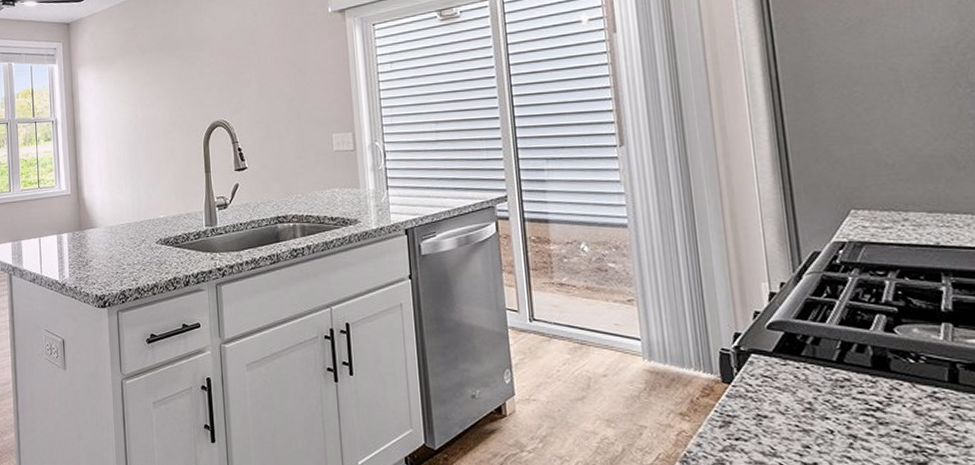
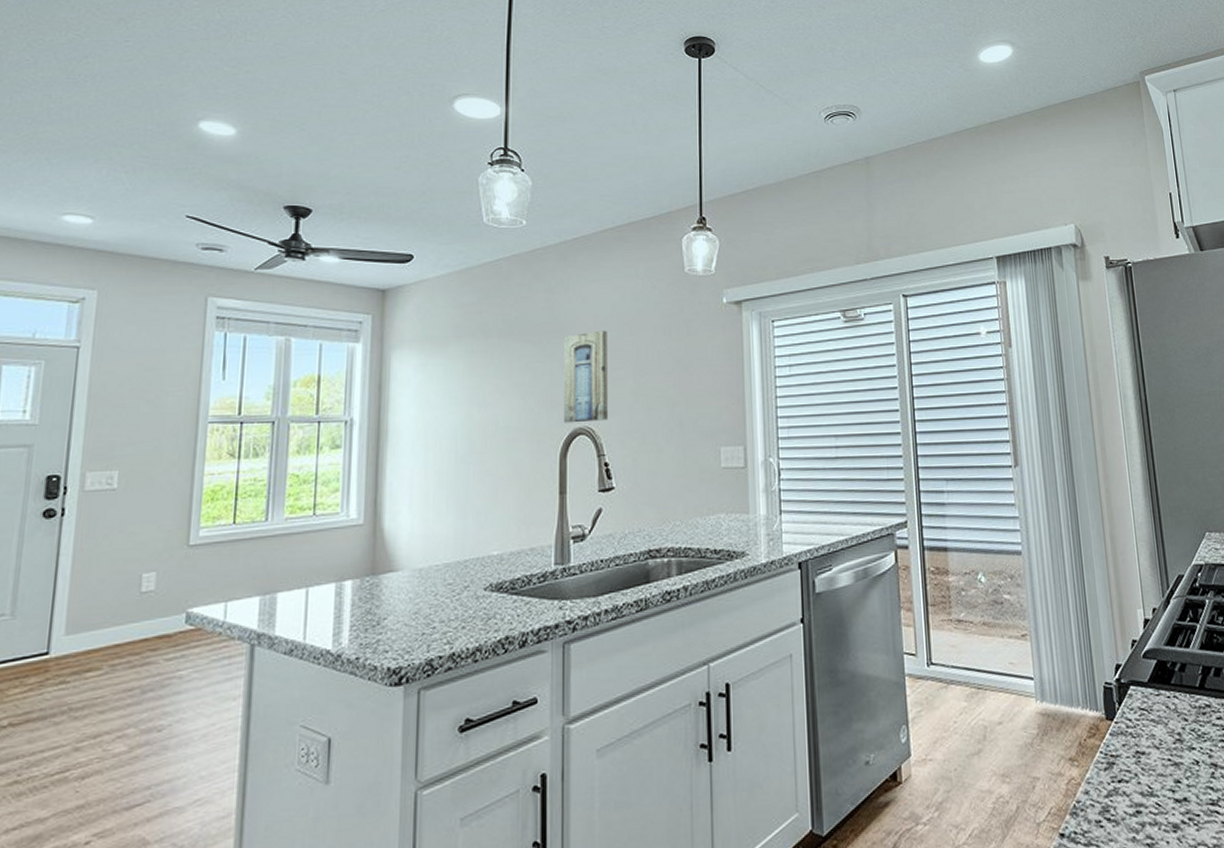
wall art: none [199,42,238,118] -> present [563,330,608,423]

